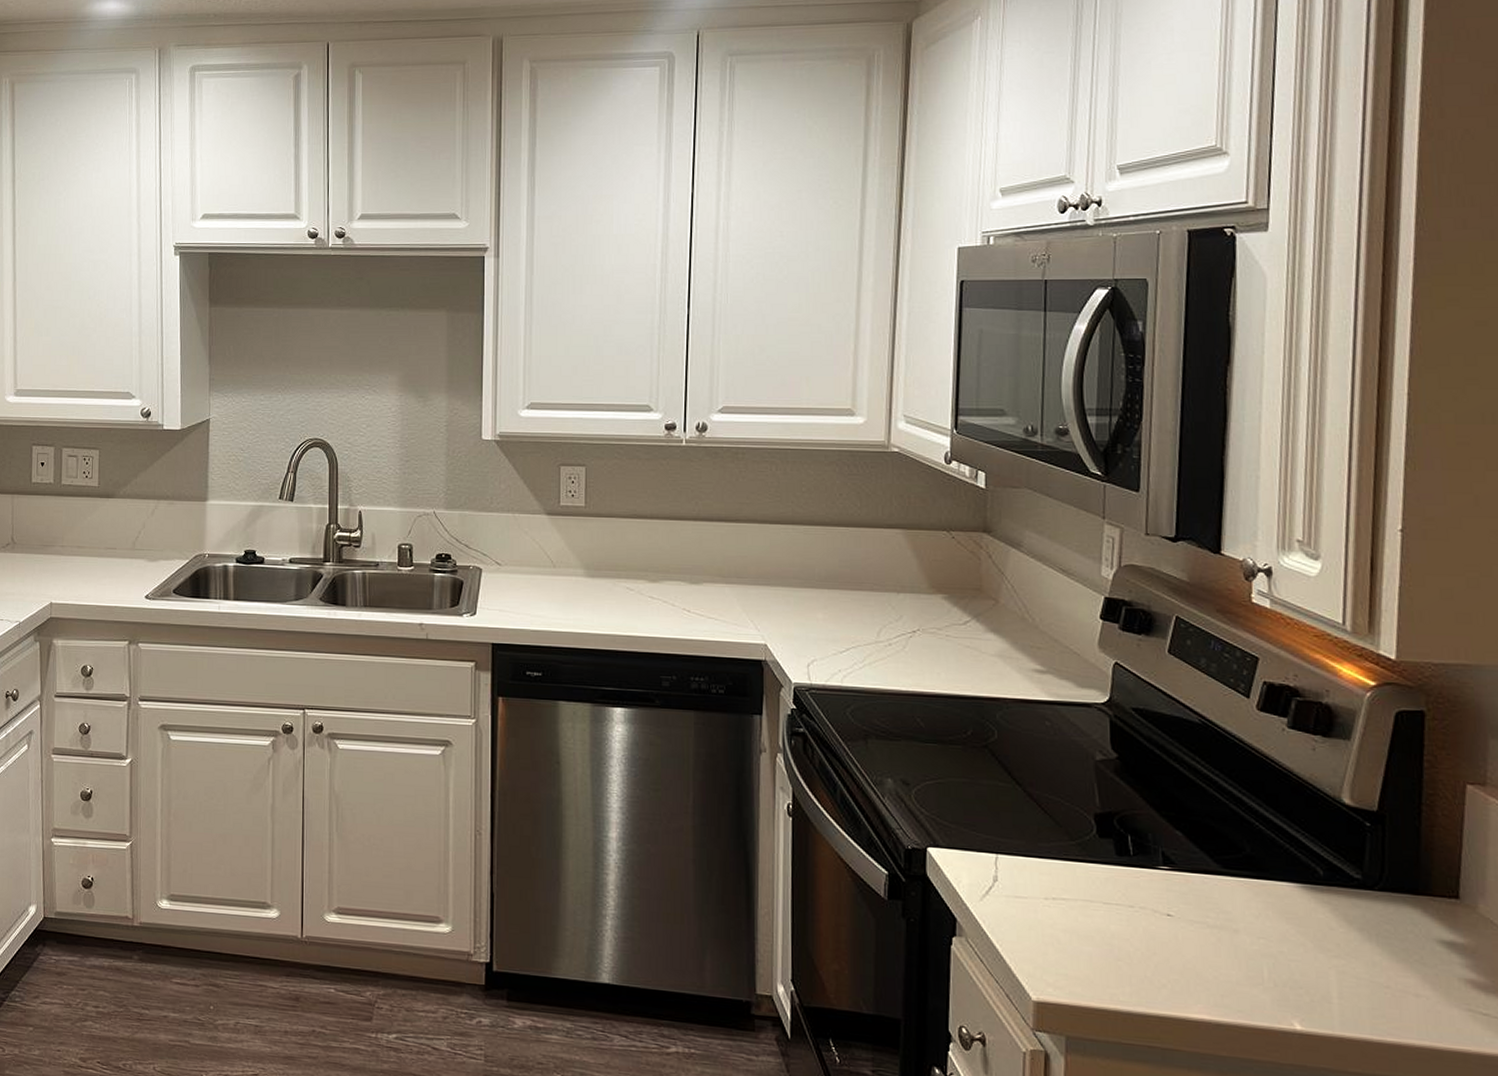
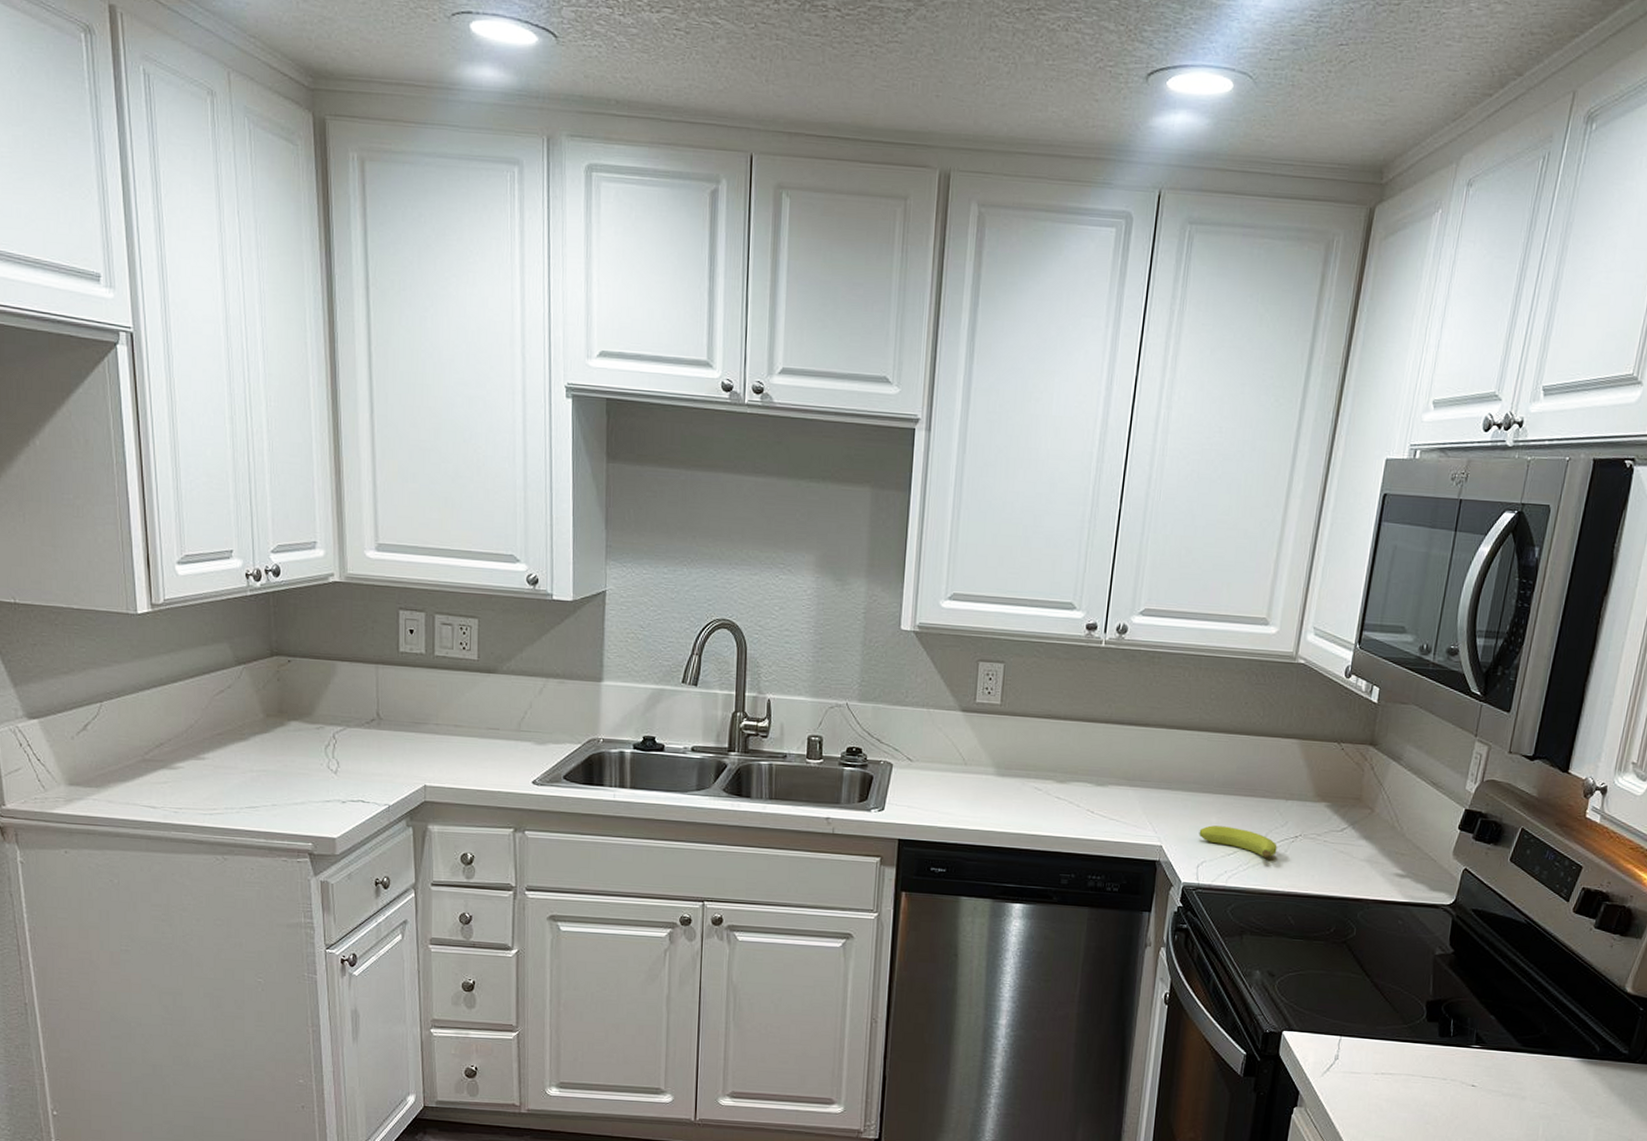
fruit: none [805,622,894,655] -> present [1199,825,1277,858]

